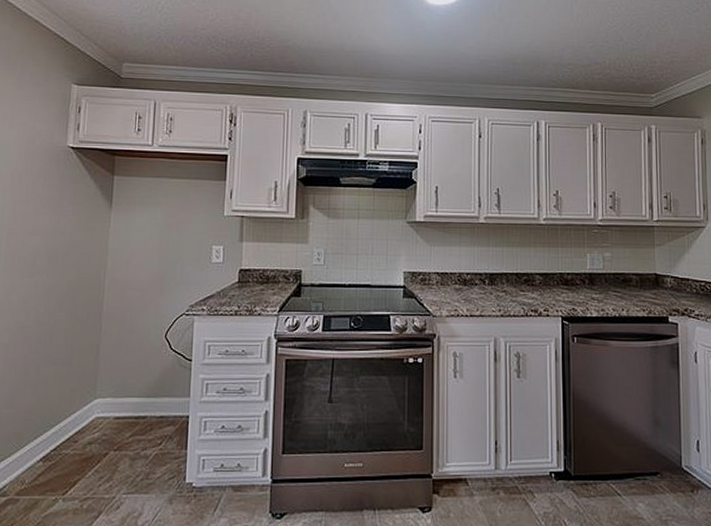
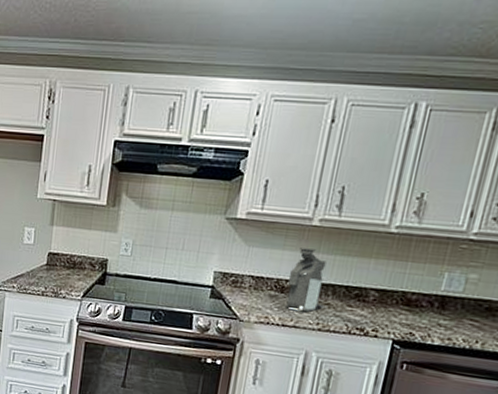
coffee maker: none [468,243,496,301] -> present [285,248,327,312]

